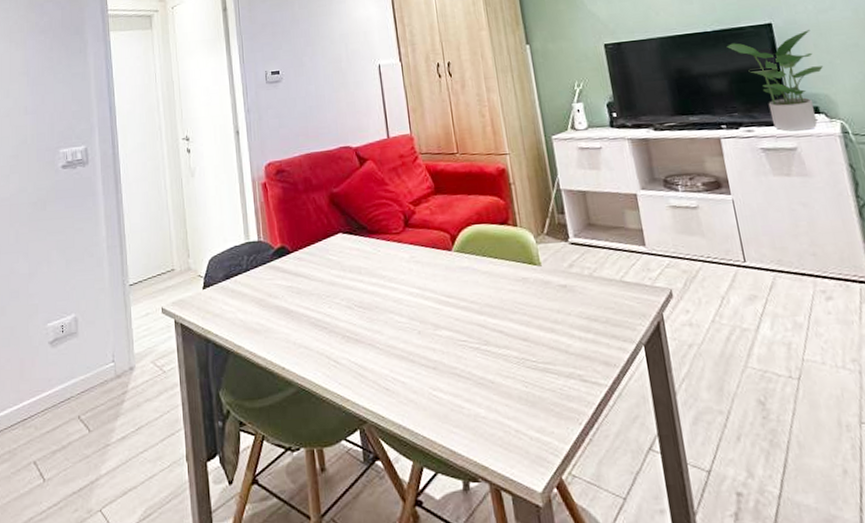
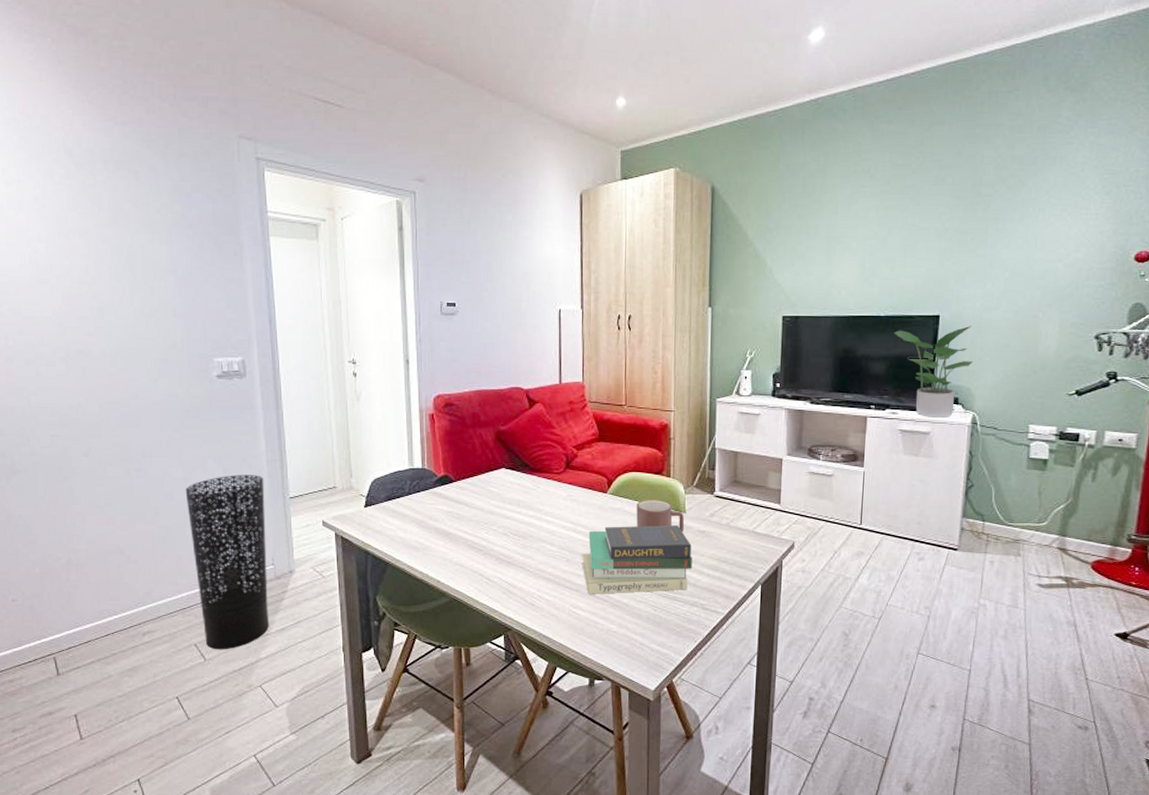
umbrella stand: none [30,263,109,468] -> present [185,475,269,650]
books: none [434,281,560,372] -> present [582,525,692,594]
mug: none [485,253,543,289] -> present [636,499,685,533]

